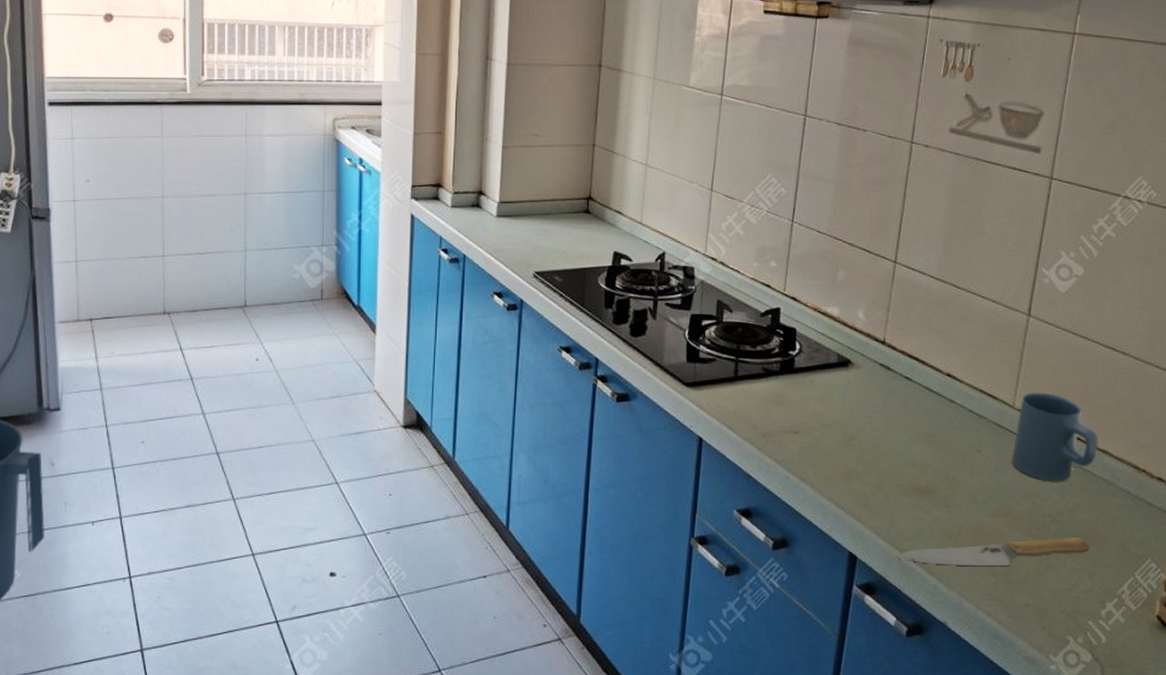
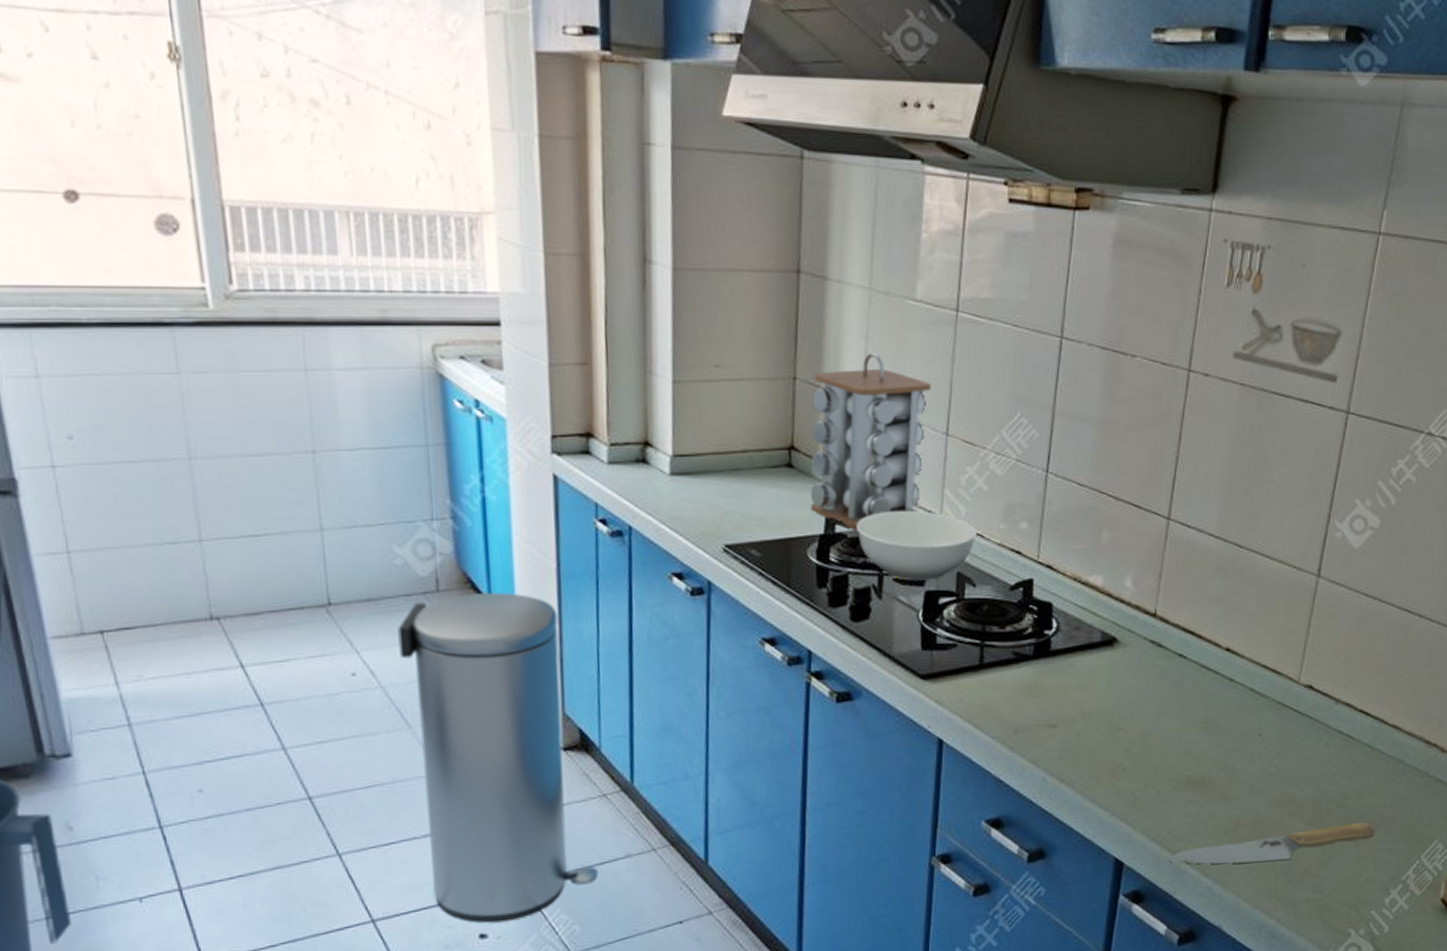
pedal bin: none [291,301,423,563] -> present [397,592,598,922]
spice rack: none [602,126,700,264] -> present [810,352,932,531]
bowl: none [638,249,735,306] -> present [856,510,978,581]
cup: present [1011,392,1099,482] -> none [1295,664,1390,764]

